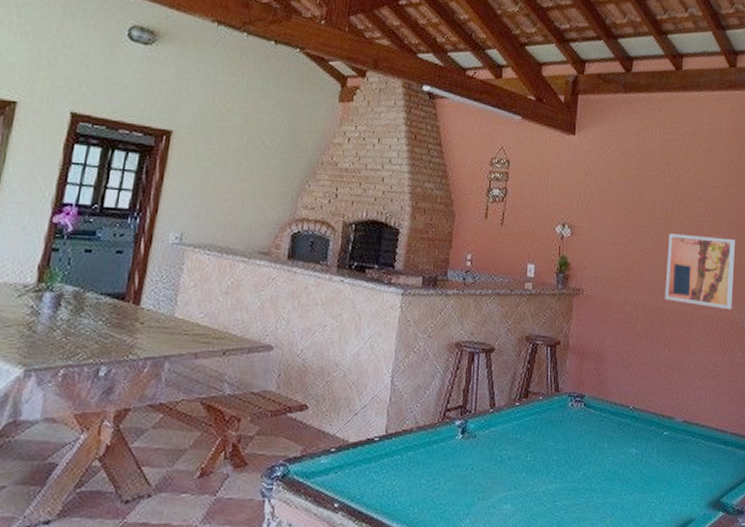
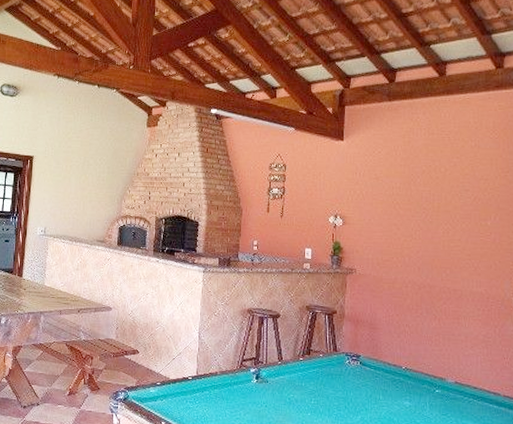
wall art: present [665,233,736,310] -> none [434,221,506,289]

